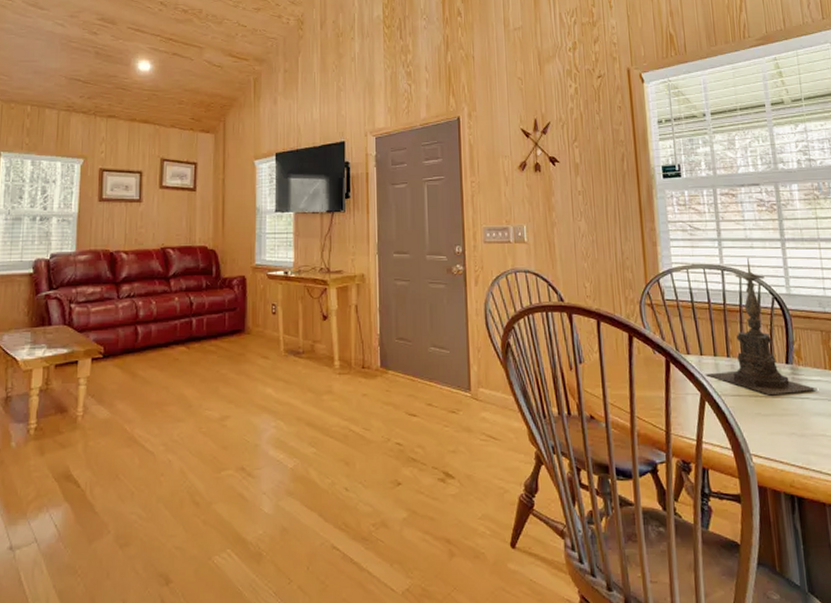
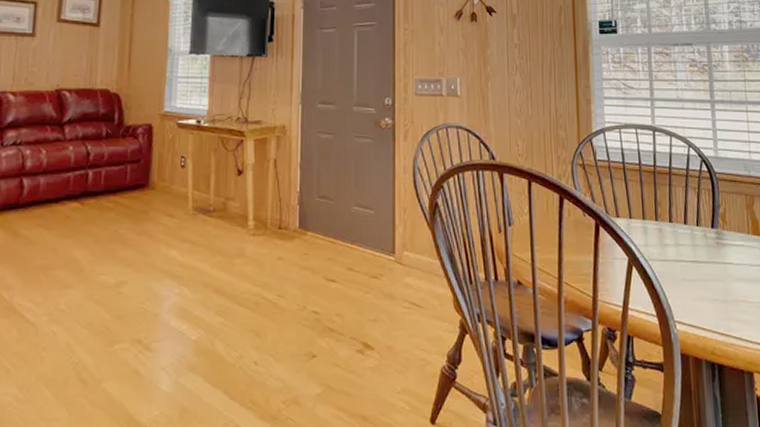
candle holder: present [705,257,818,396] -> none [633,118,740,261]

